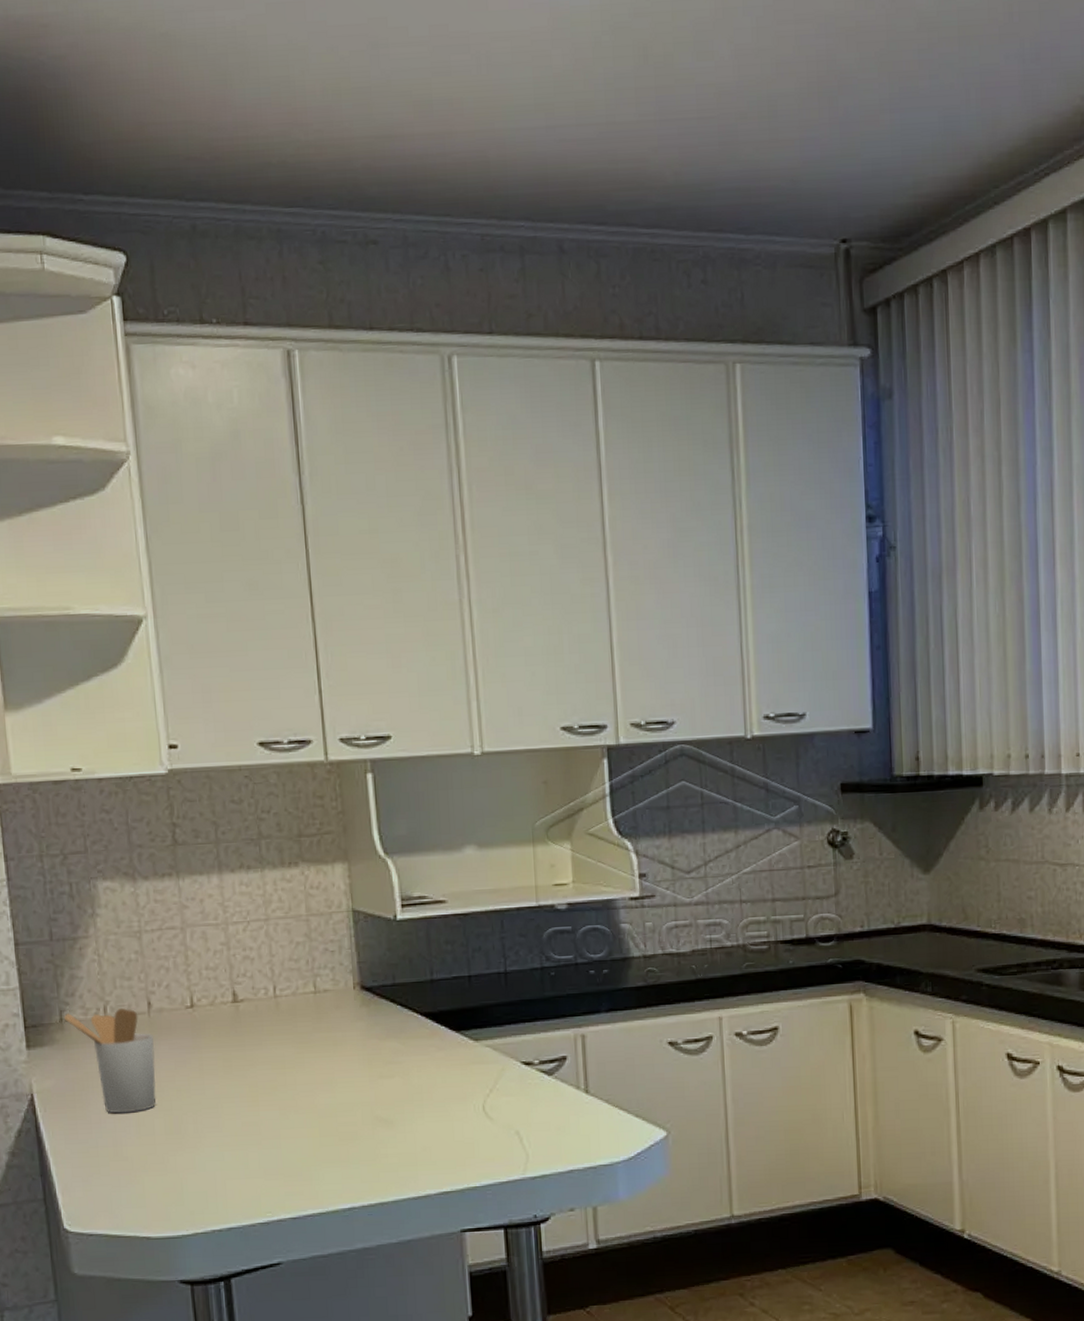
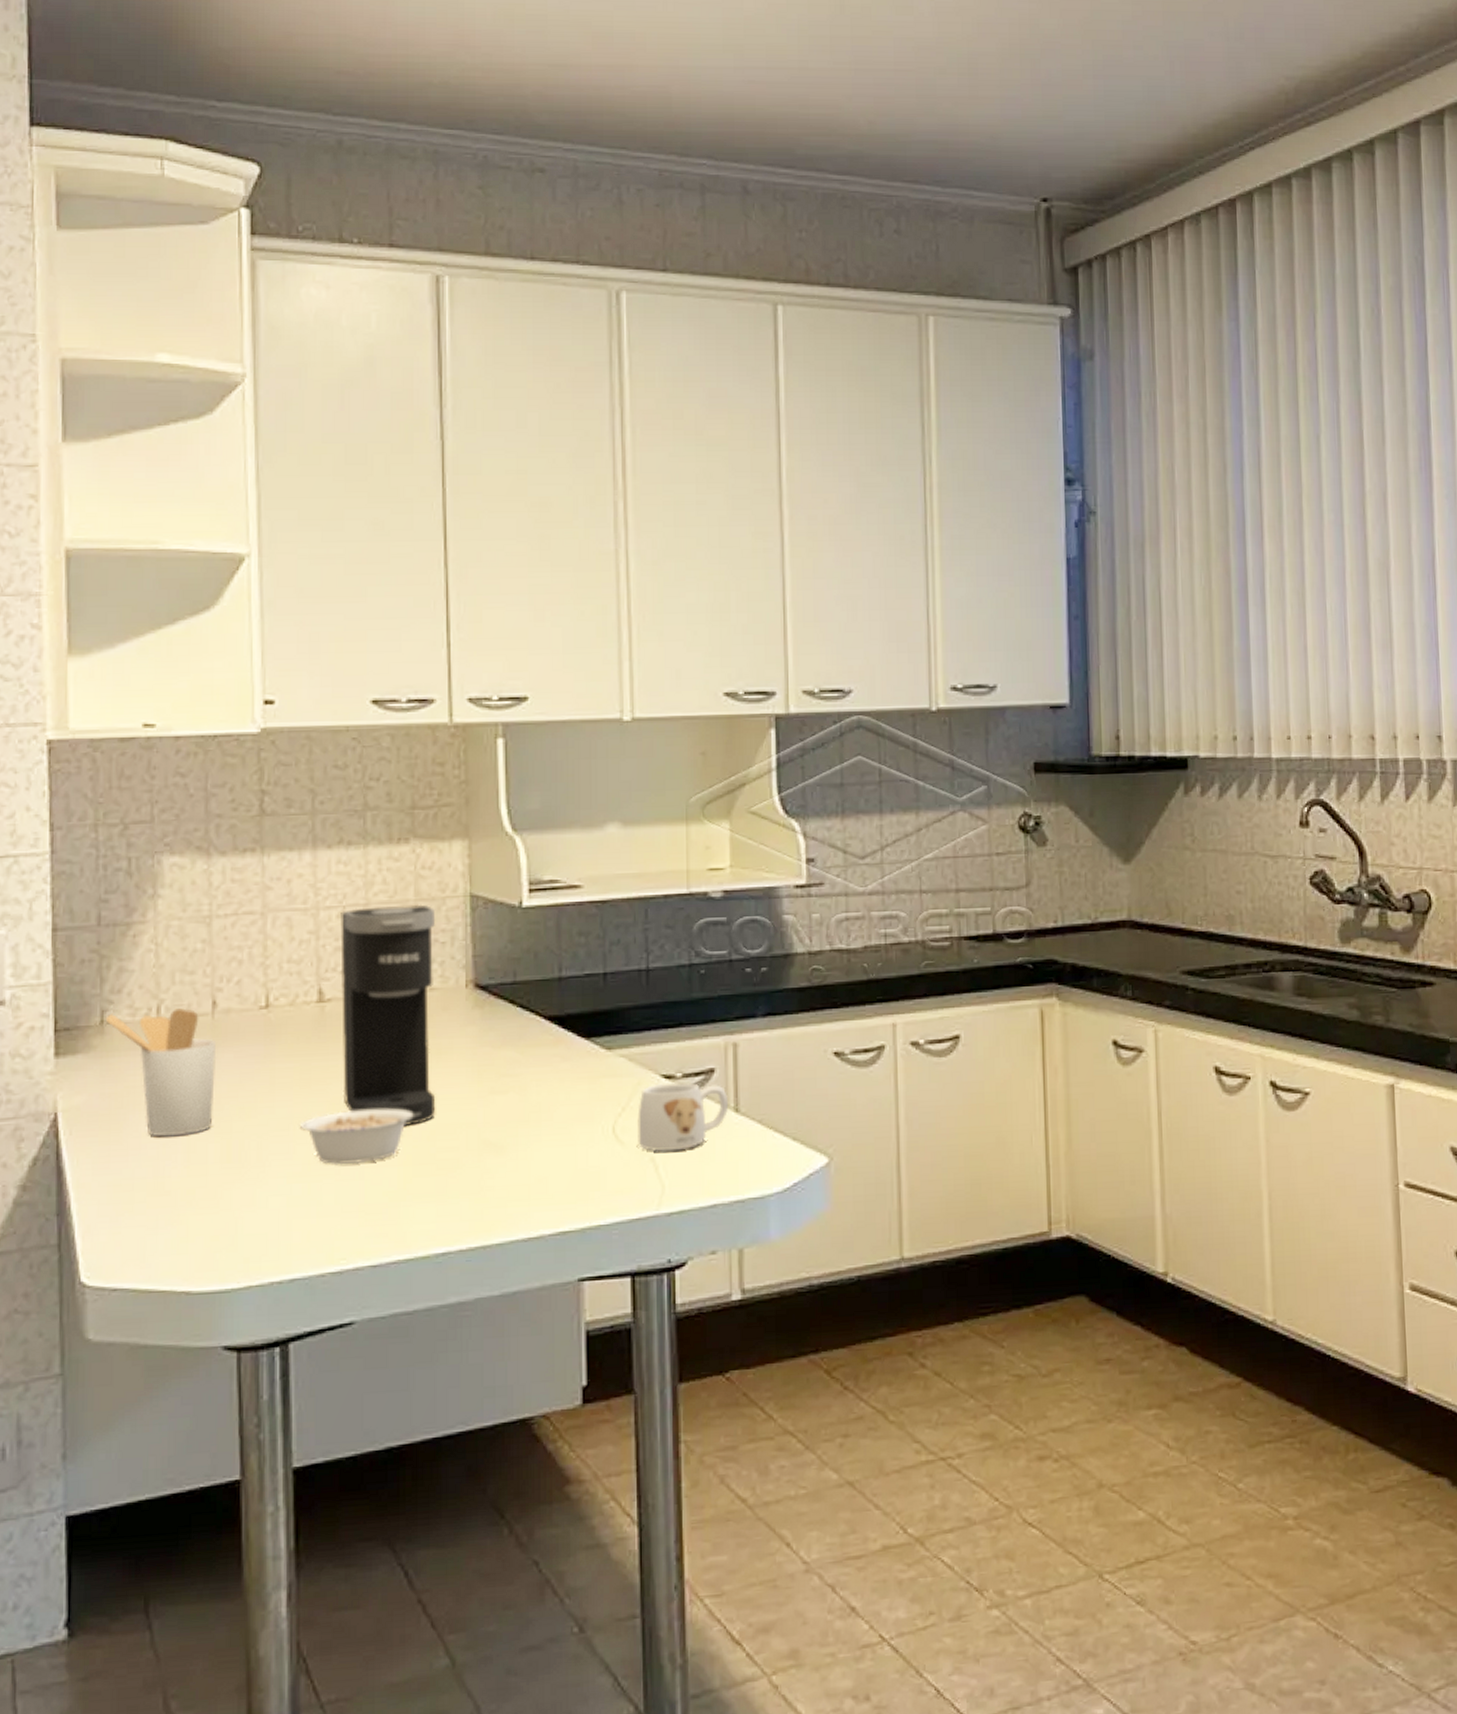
legume: none [226,1090,324,1137] -> present [300,1108,421,1165]
coffee maker: none [246,919,336,1104] -> present [340,904,436,1126]
mug: none [503,1067,580,1127] -> present [637,1082,729,1152]

